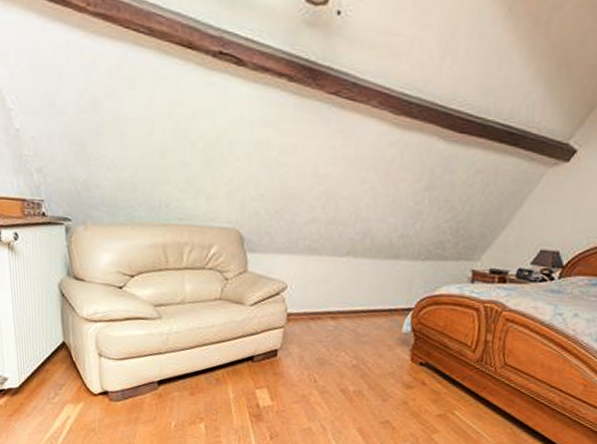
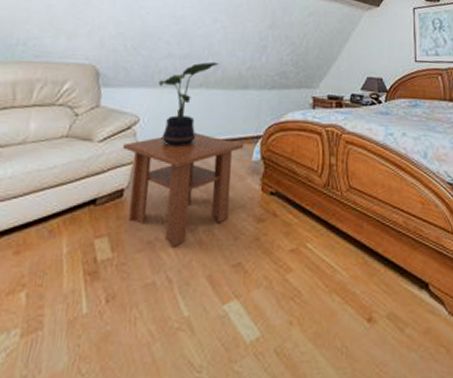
coffee table: none [274,302,394,402] -> present [123,133,244,247]
potted plant: none [304,228,368,315] -> present [158,61,219,147]

